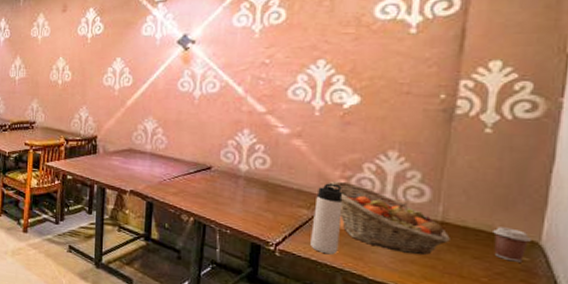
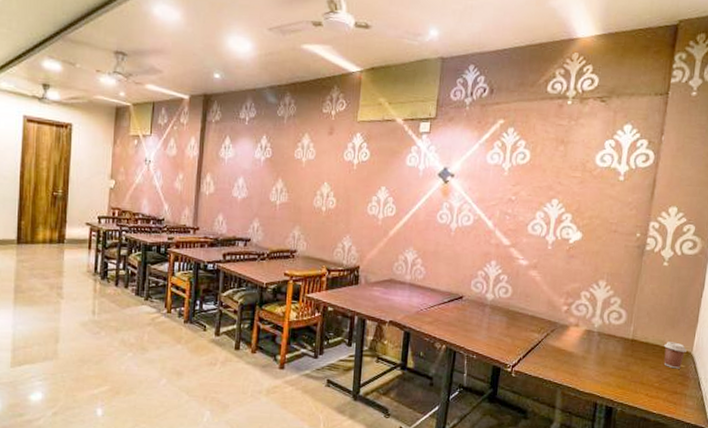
thermos bottle: present [310,183,343,255] -> none [539,309,566,372]
fruit basket: present [328,181,450,255] -> none [555,307,637,368]

